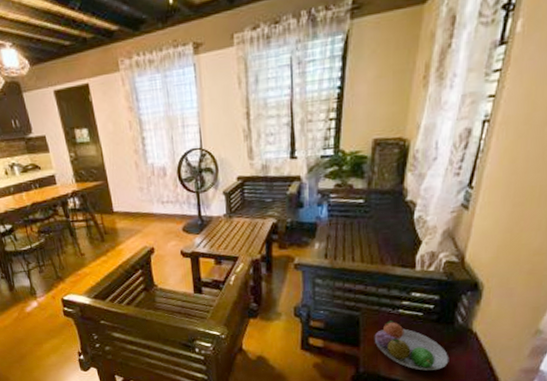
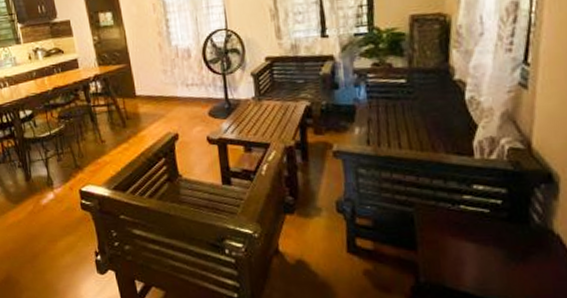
fruit bowl: present [374,320,449,371] -> none [433,218,530,282]

